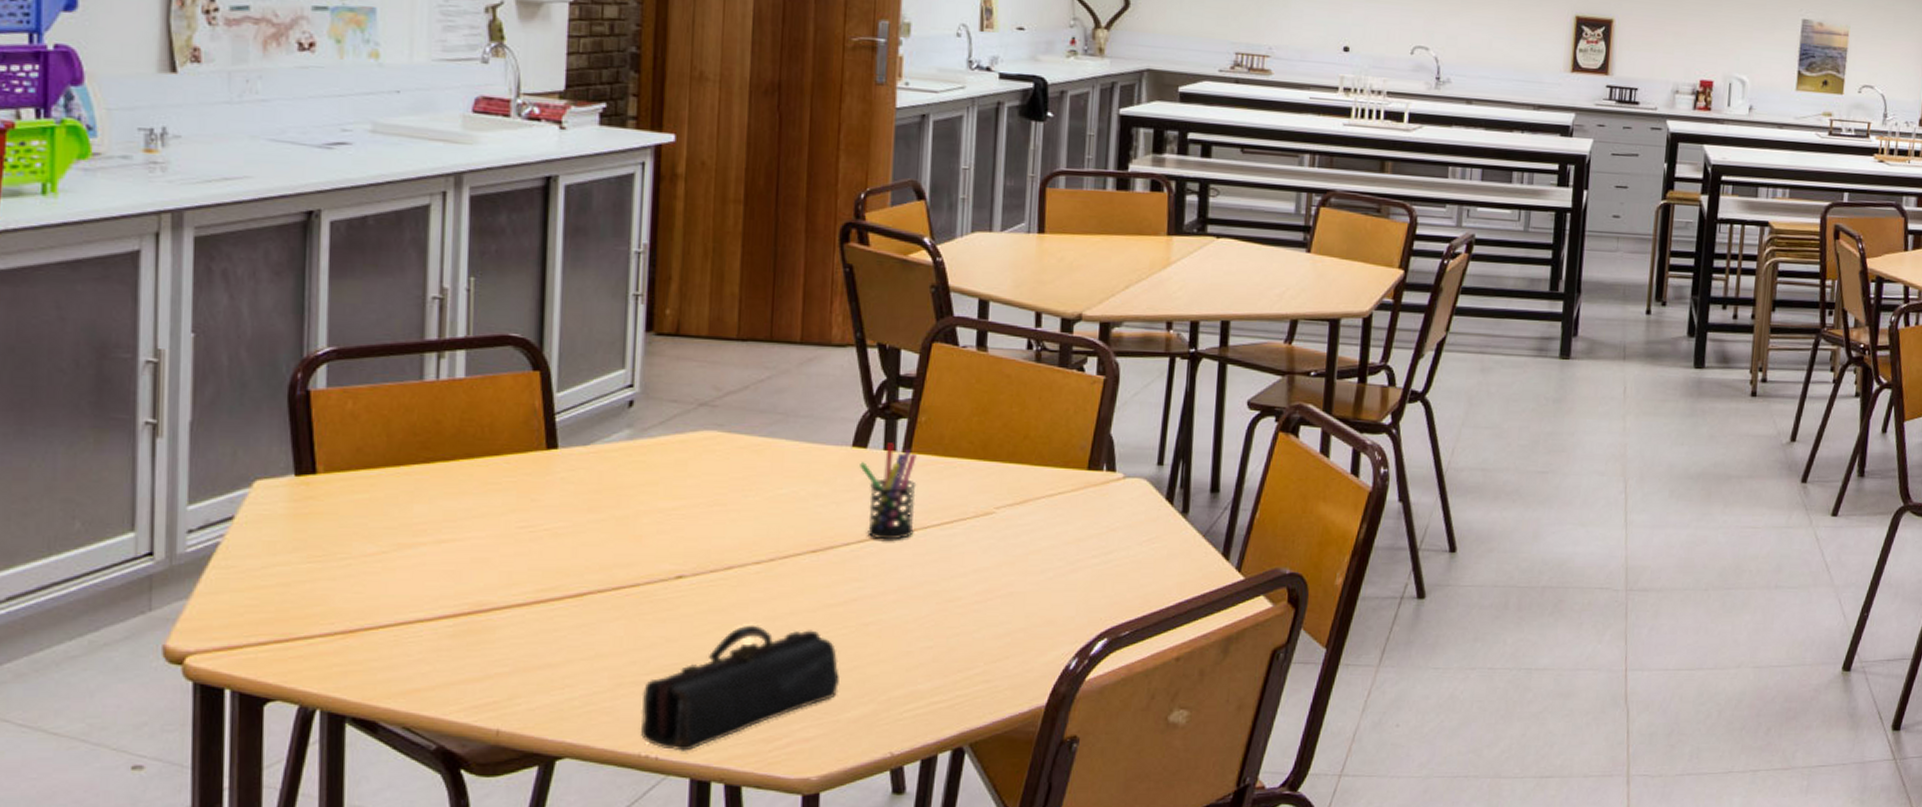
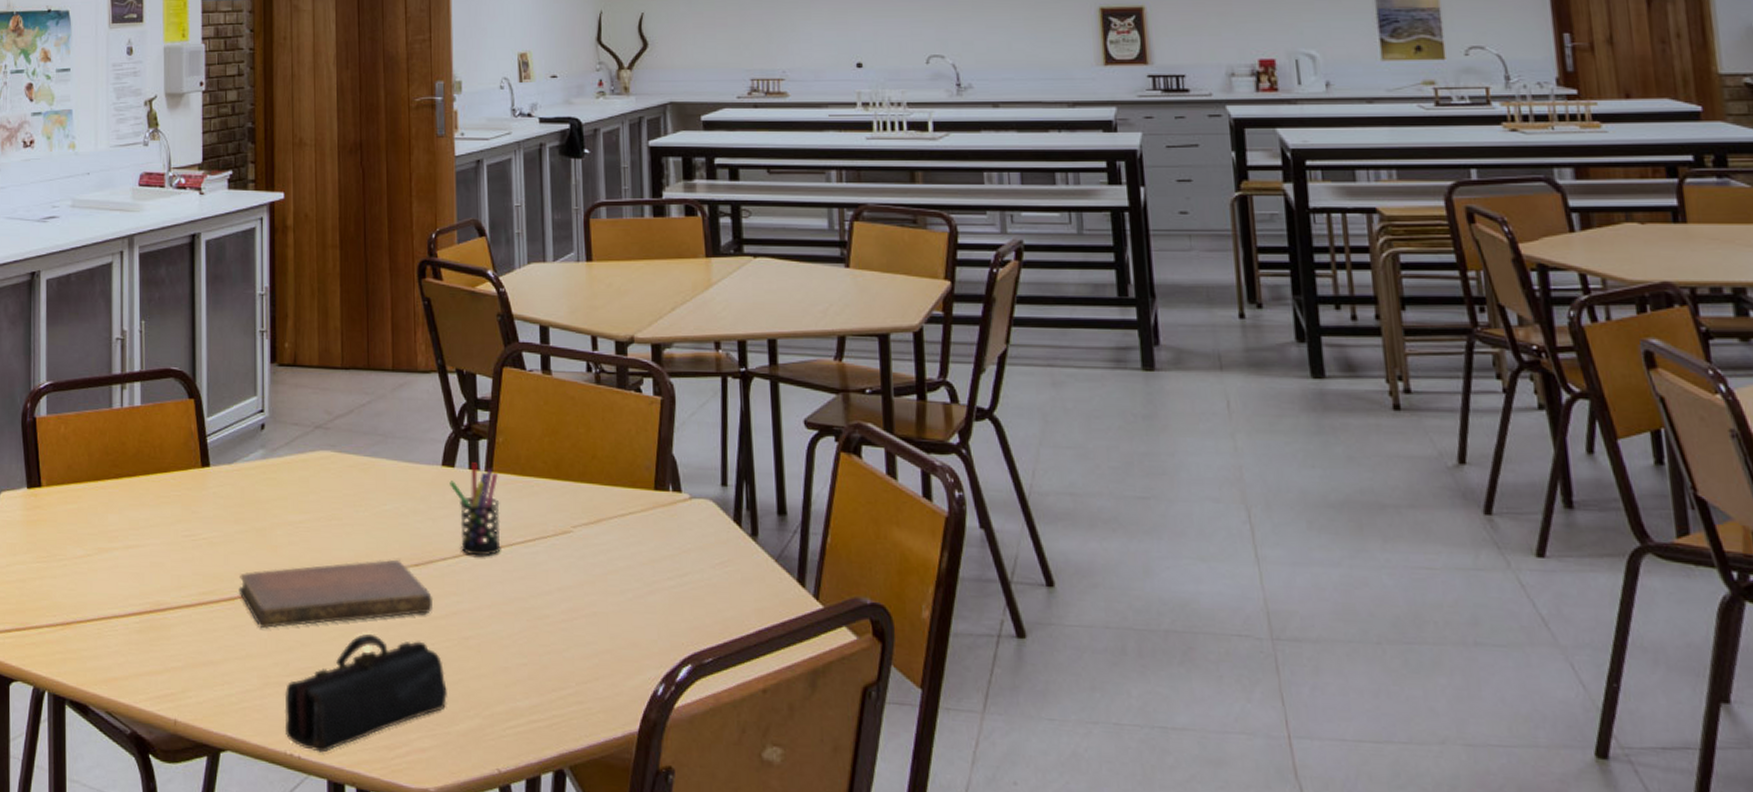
notebook: none [589,546,831,626] -> present [239,559,434,629]

